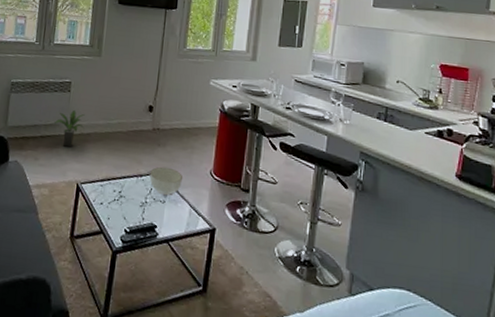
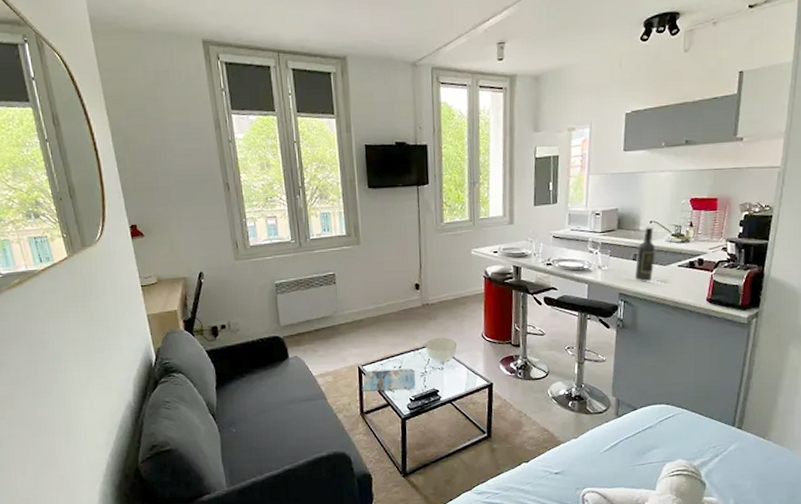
potted plant: present [53,109,85,147] -> none [325,300,356,336]
magazine: none [76,190,134,221] -> present [362,368,415,392]
wine bottle: none [377,86,402,145] -> present [634,227,656,282]

